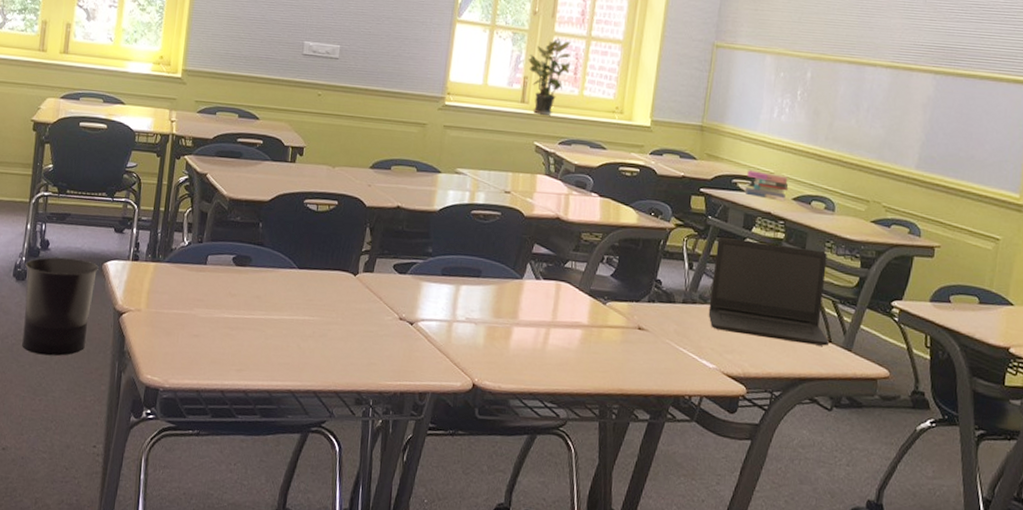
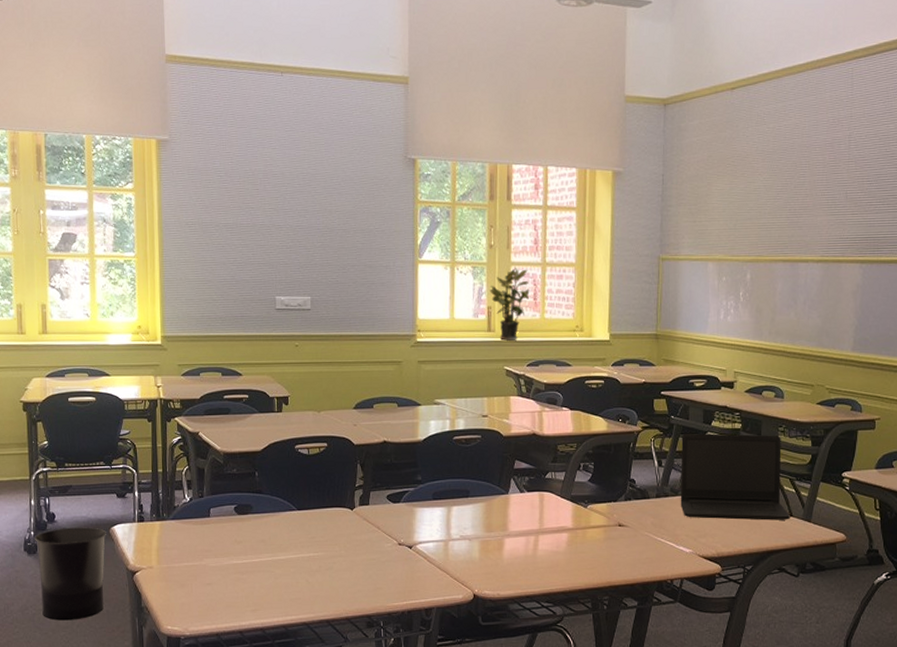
books: present [739,169,789,202] -> none [696,369,741,395]

